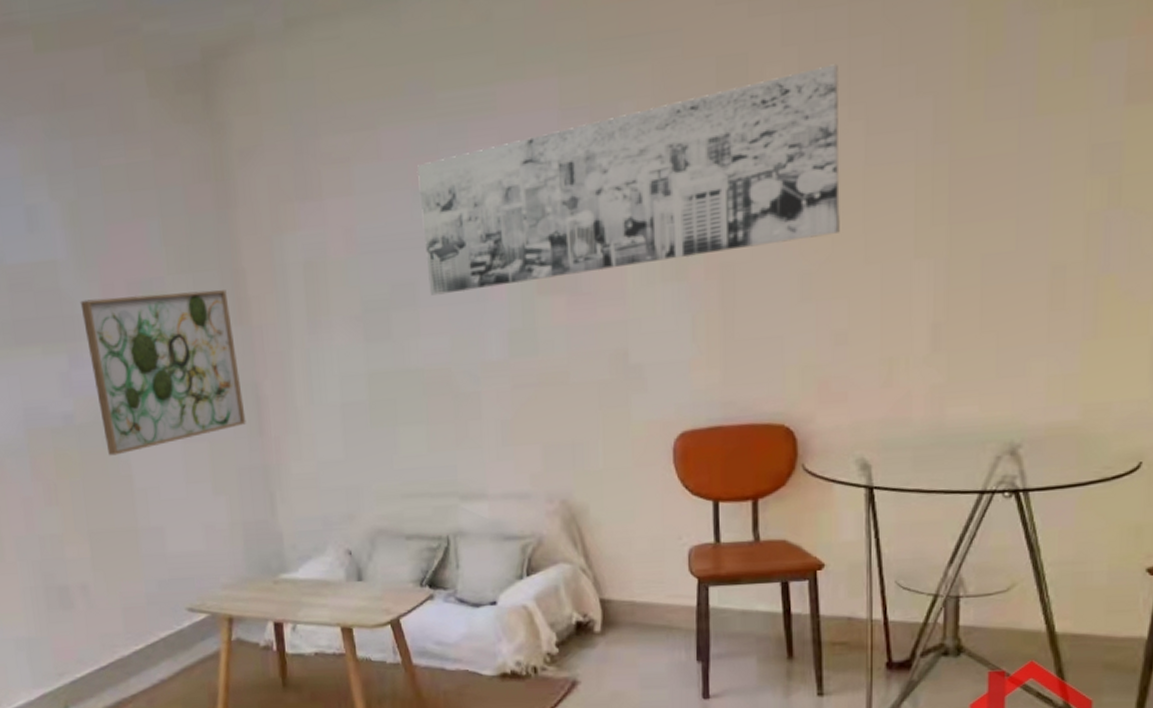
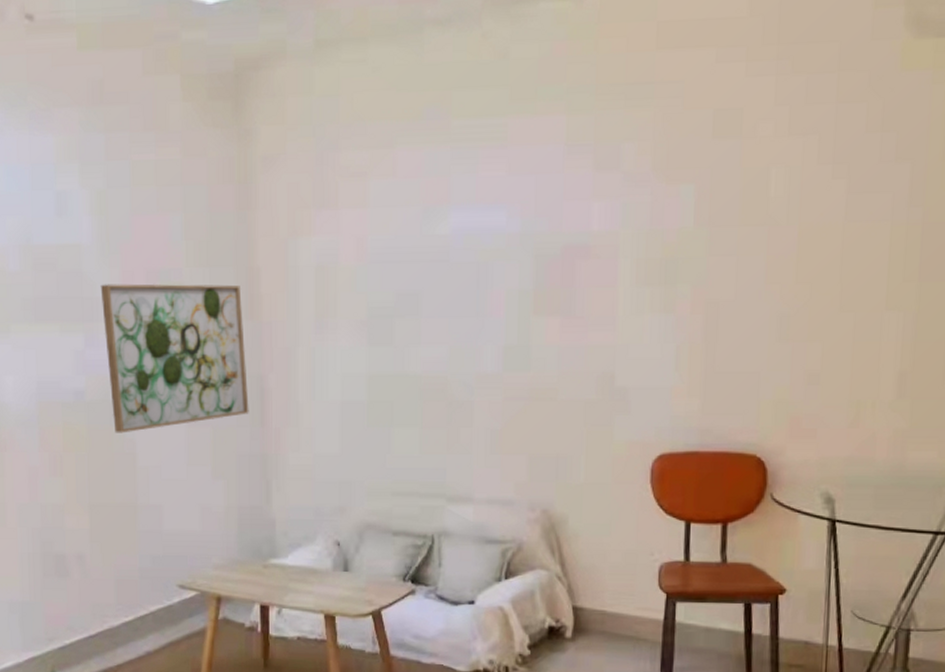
wall art: present [416,64,840,296] -> none [428,126,826,307]

